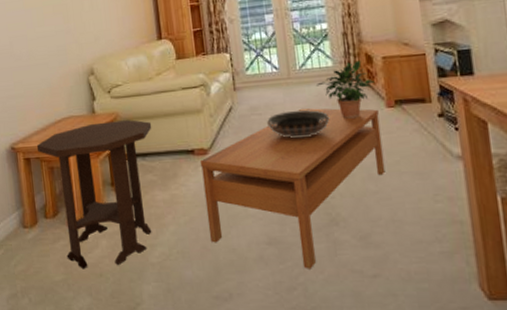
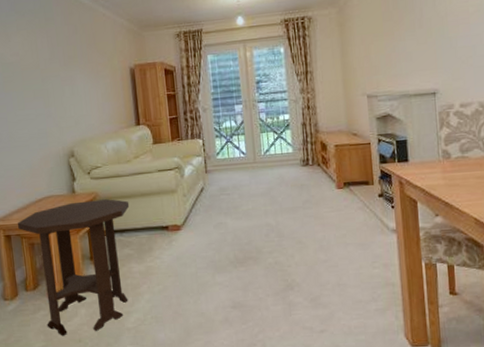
coffee table: present [199,108,386,269] -> none [173,188,334,328]
decorative bowl: present [267,110,330,139] -> none [234,190,289,216]
potted plant: present [317,60,375,119] -> none [279,148,328,199]

